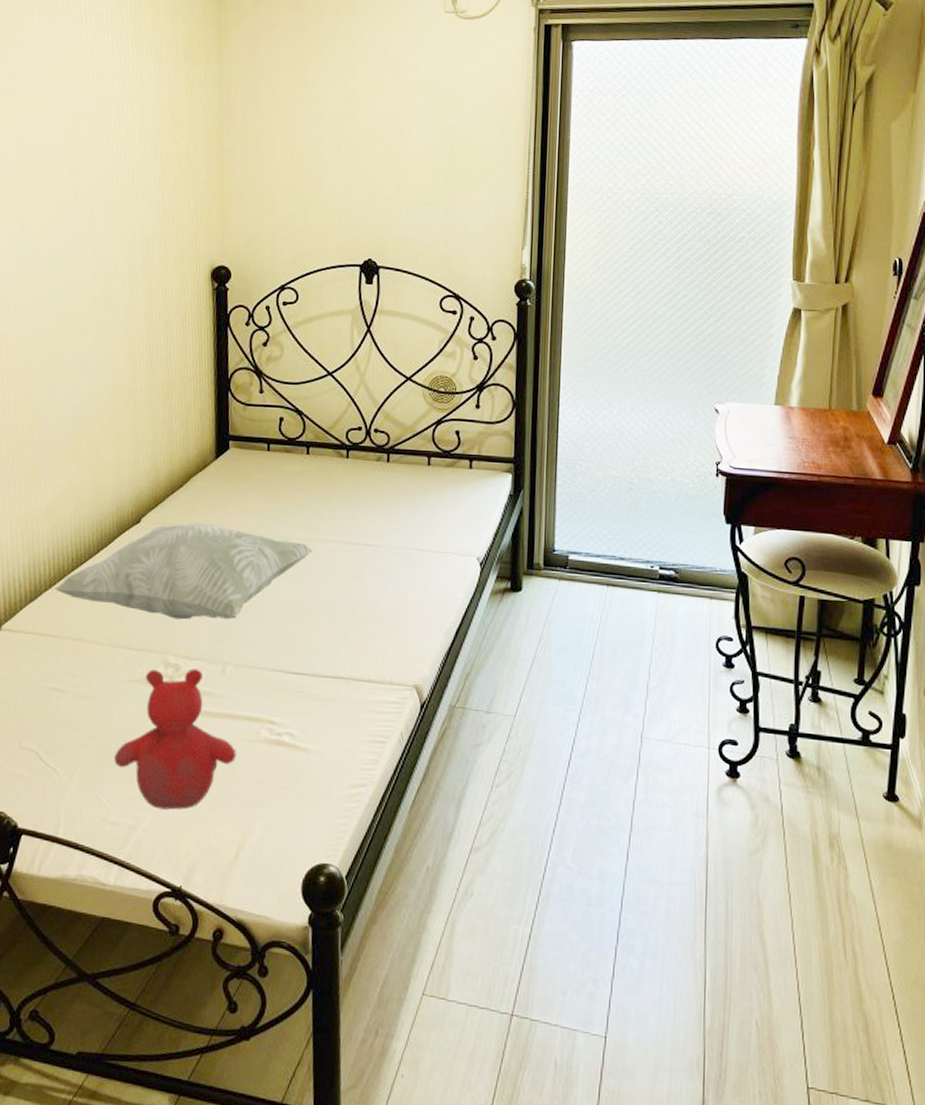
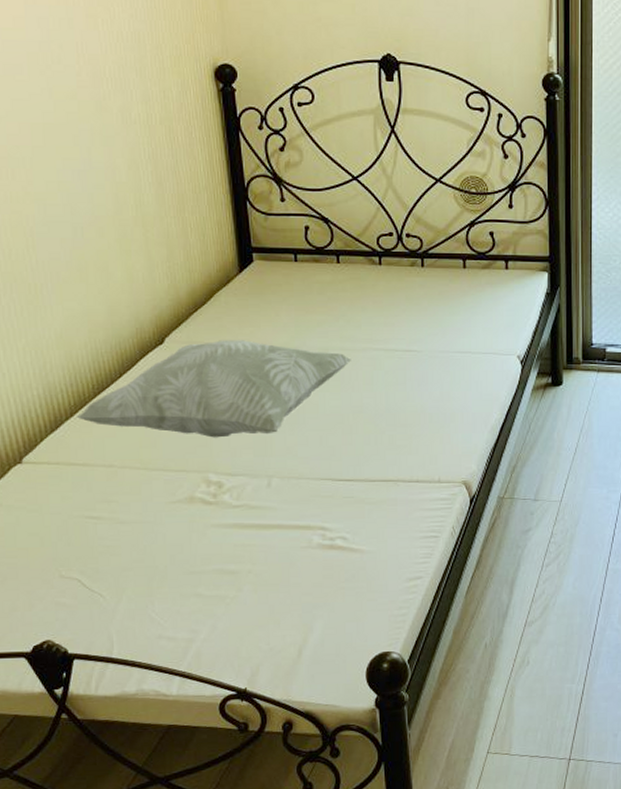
stuffed bear: present [114,668,236,810] -> none [163,484,290,620]

